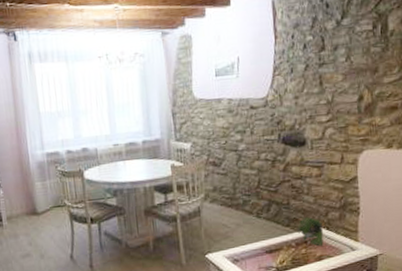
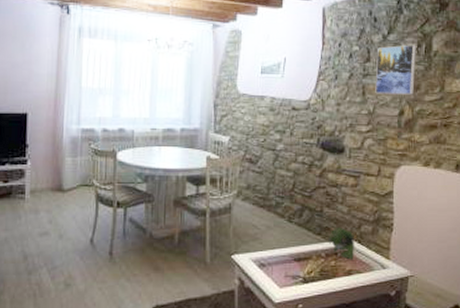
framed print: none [331,26,373,83] -> present [375,44,416,95]

